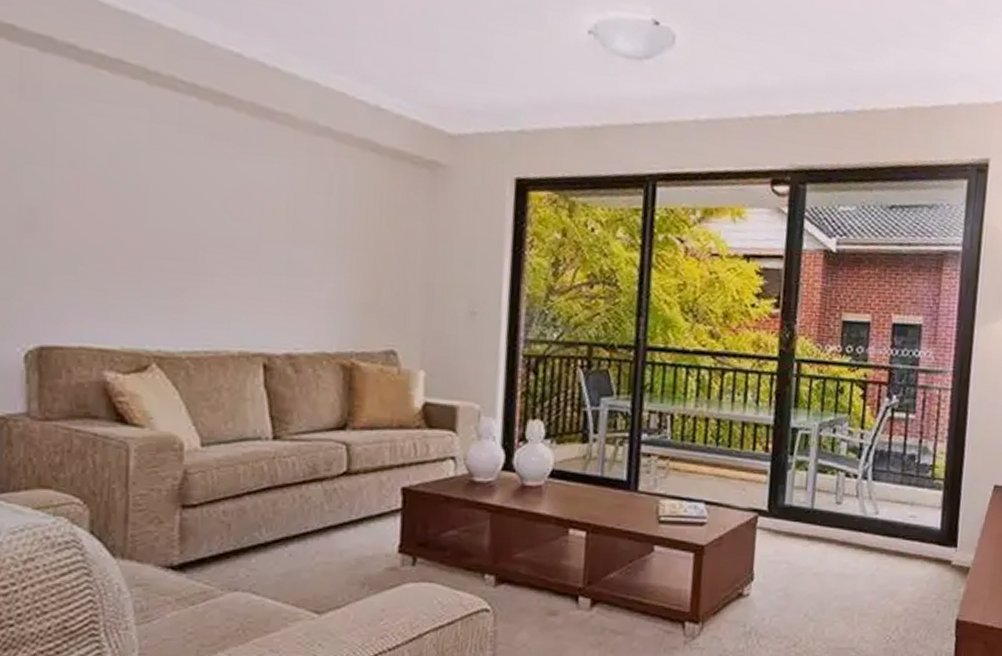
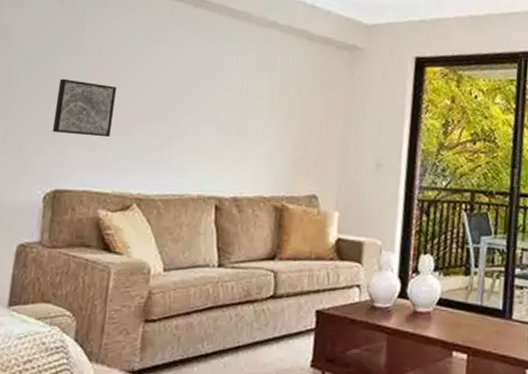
wall art: none [26,198,113,278] -> present [52,78,117,138]

